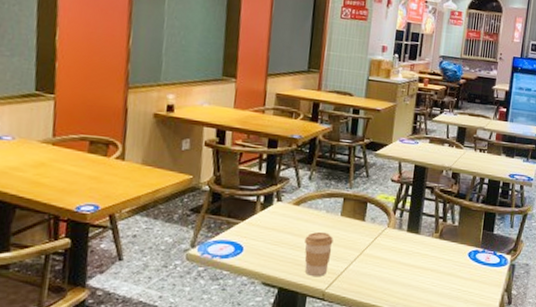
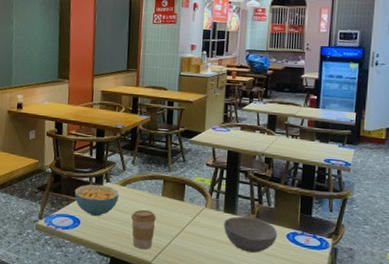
cereal bowl: none [237,204,291,242] -> present [74,184,119,217]
soup bowl: none [405,235,459,274] -> present [223,216,277,253]

